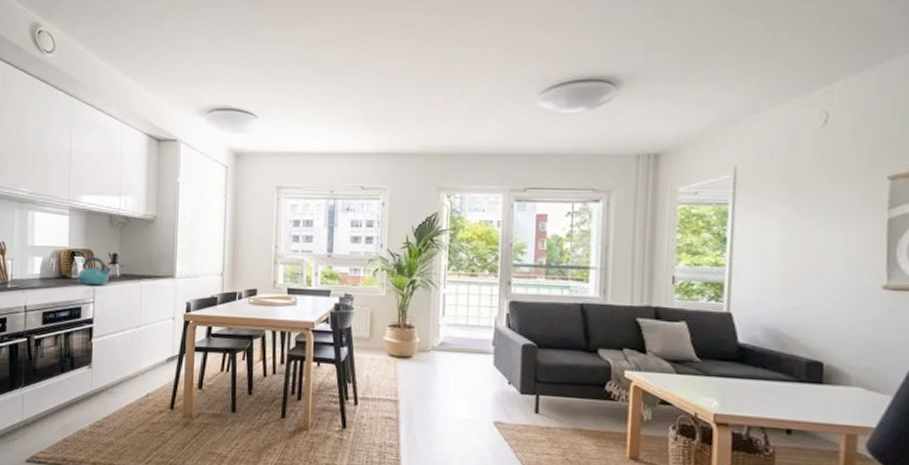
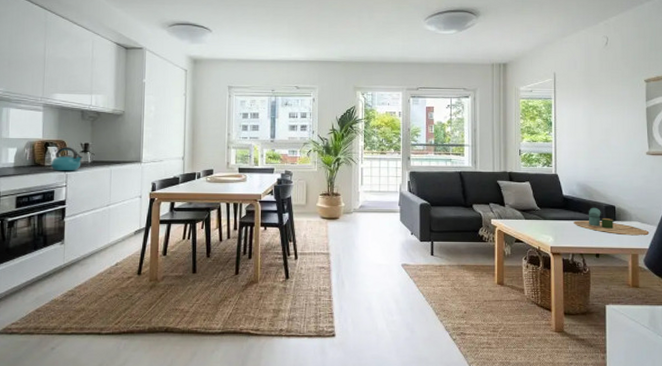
decorative tray: none [753,362,879,409] -> present [574,207,650,236]

